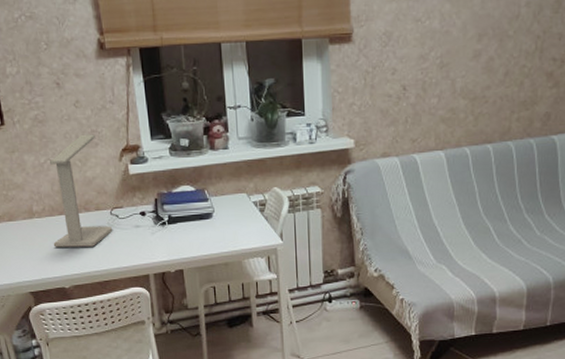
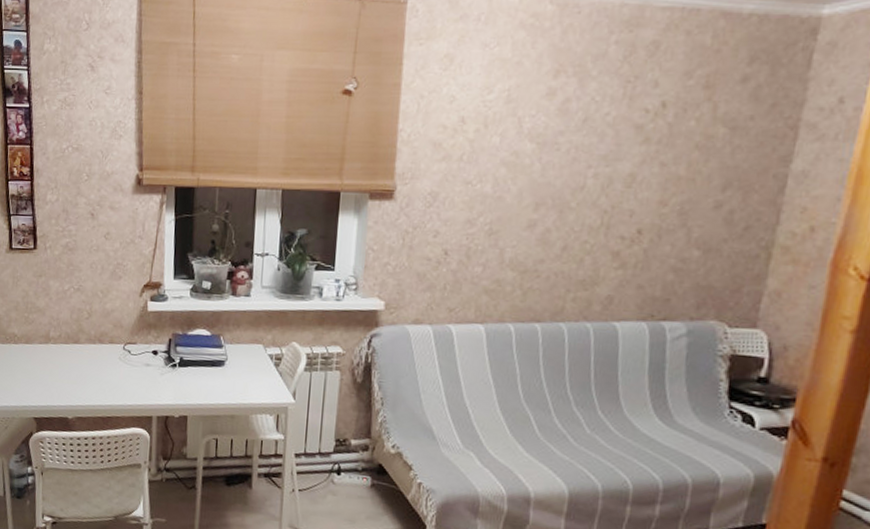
desk lamp: present [49,134,113,247] -> none [63,266,123,380]

